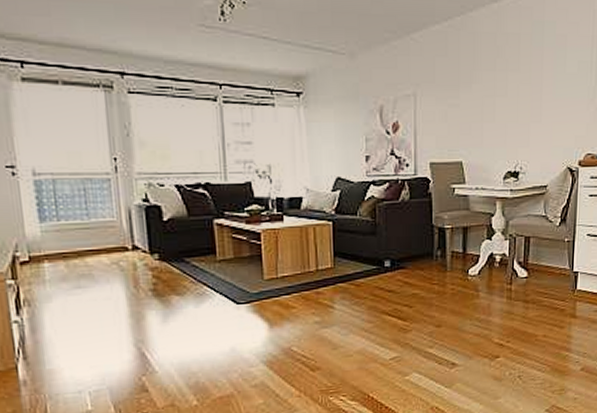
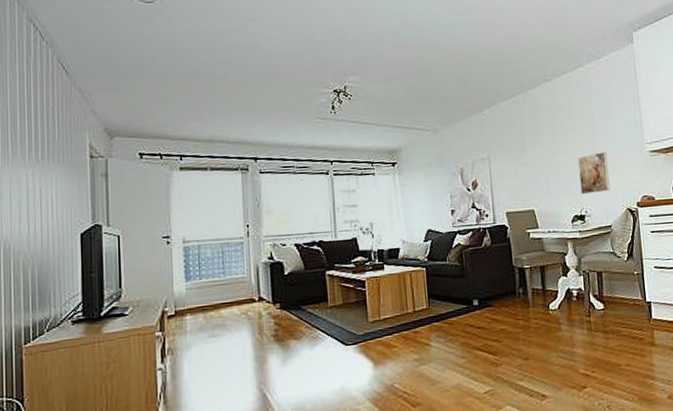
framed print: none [518,98,552,148] -> present [578,152,610,195]

